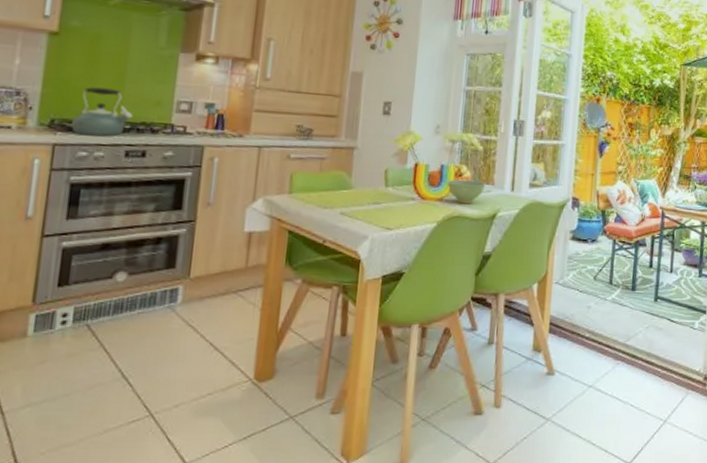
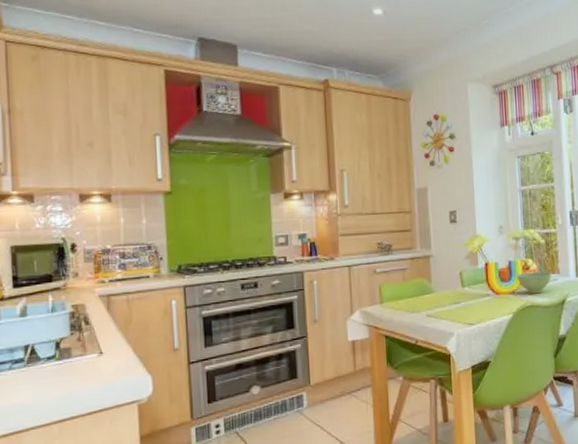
kettle: present [70,87,133,138] -> none [194,233,242,277]

